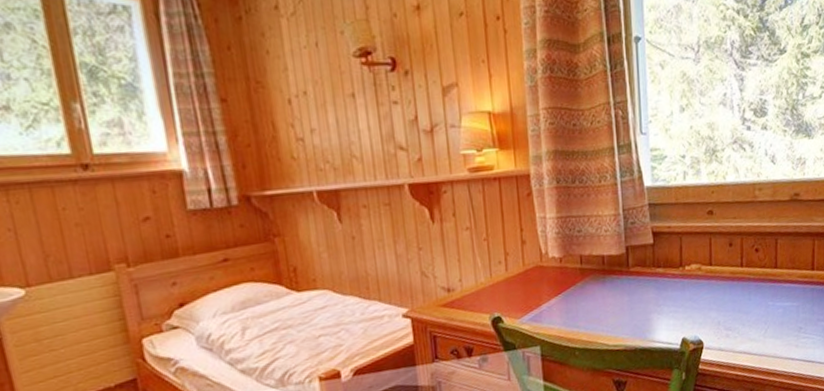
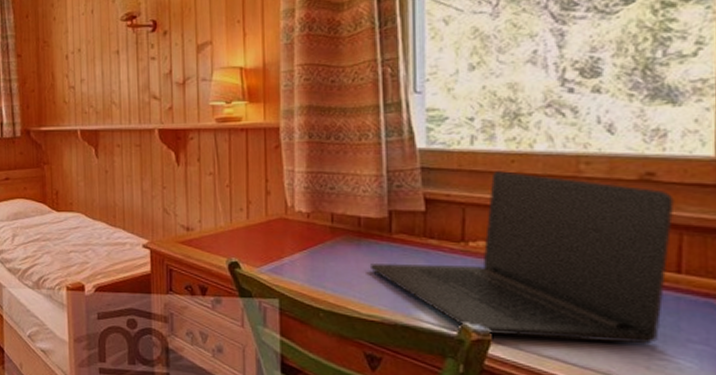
laptop: none [613,201,810,342] -> present [369,171,675,345]

